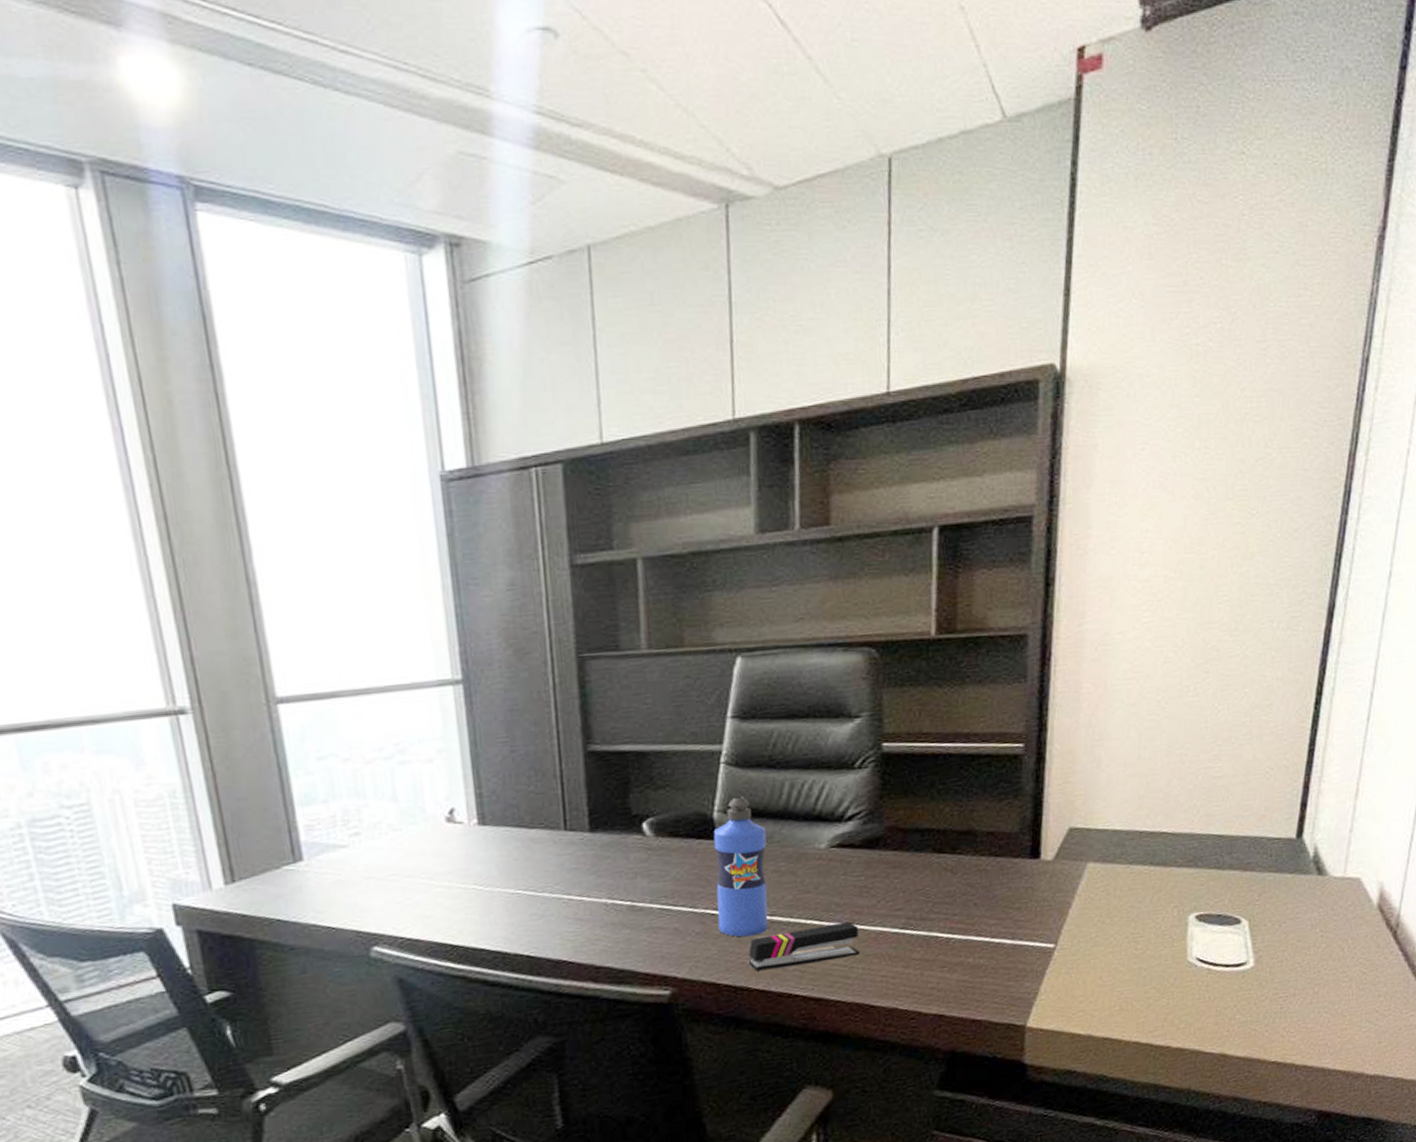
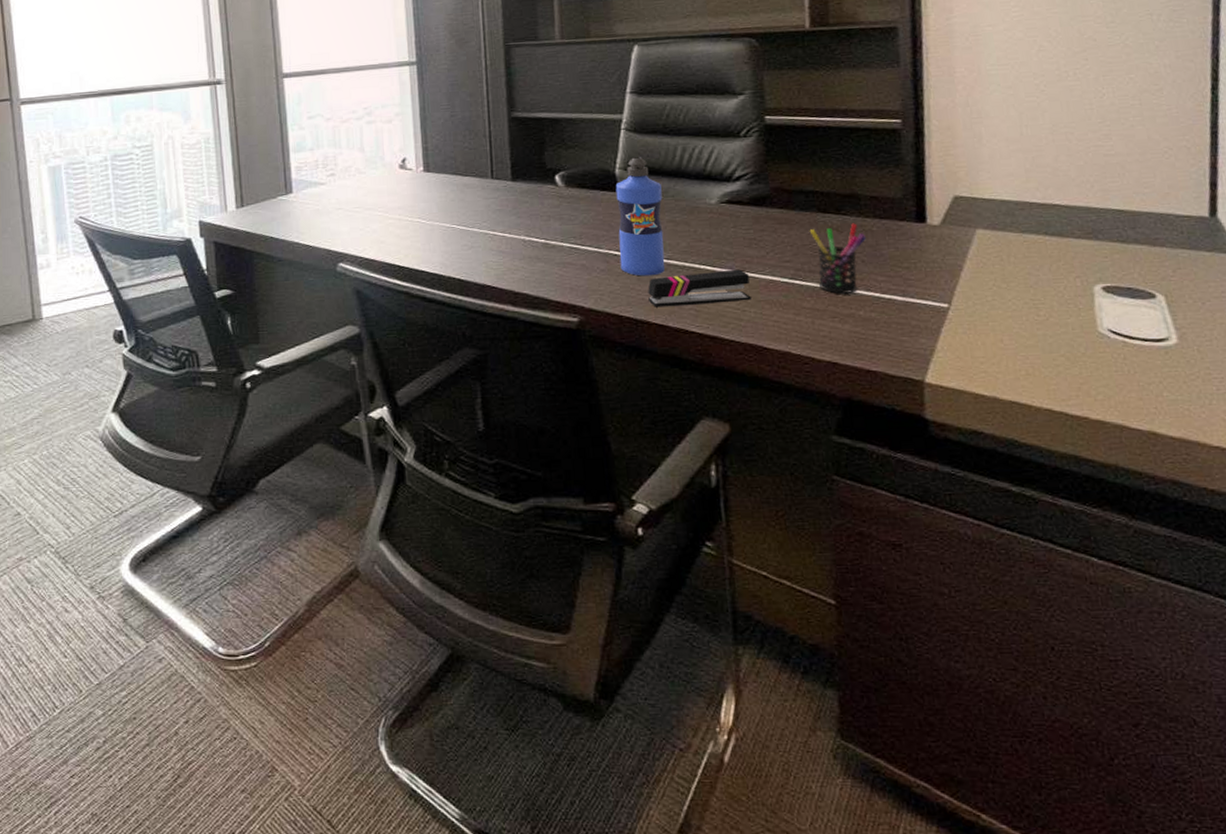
pen holder: none [923,863,981,941] -> present [809,223,867,294]

